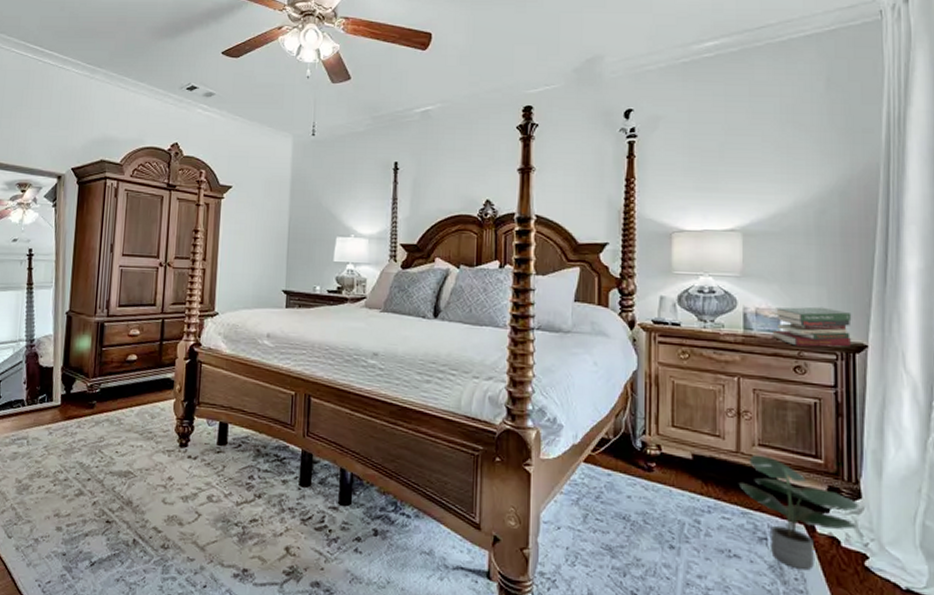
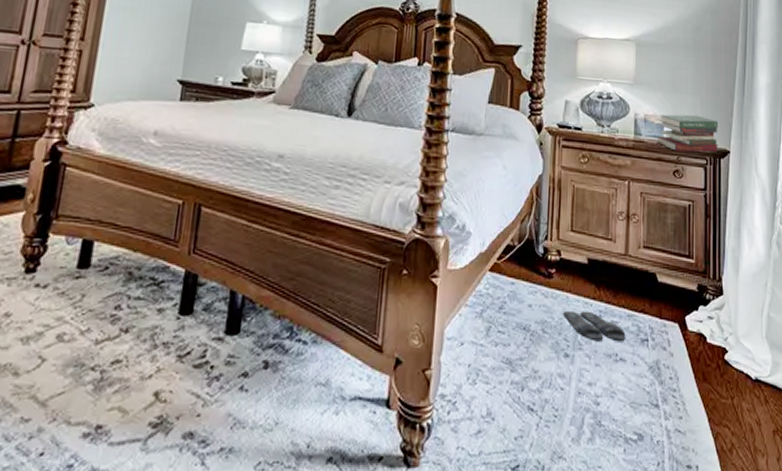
slippers: none [666,503,740,539] -> present [563,310,626,342]
potted plant: present [739,455,860,570] -> none [627,257,721,367]

